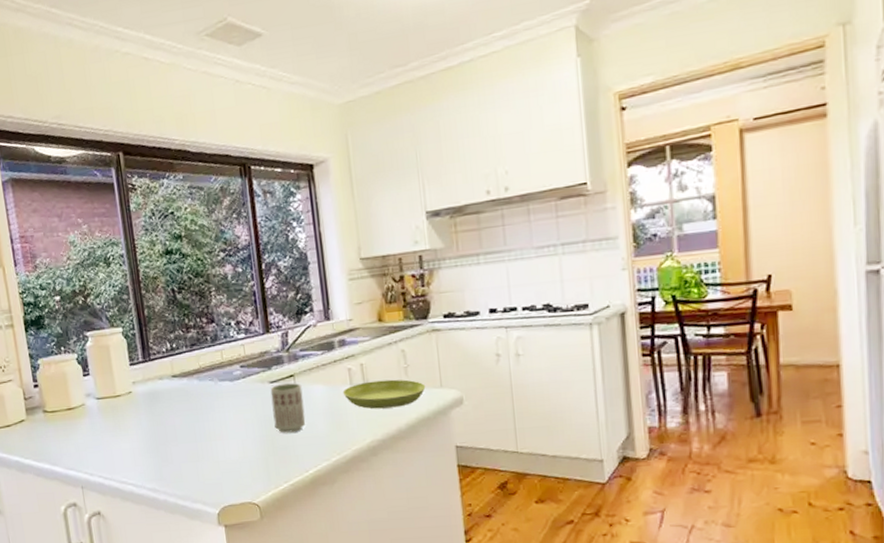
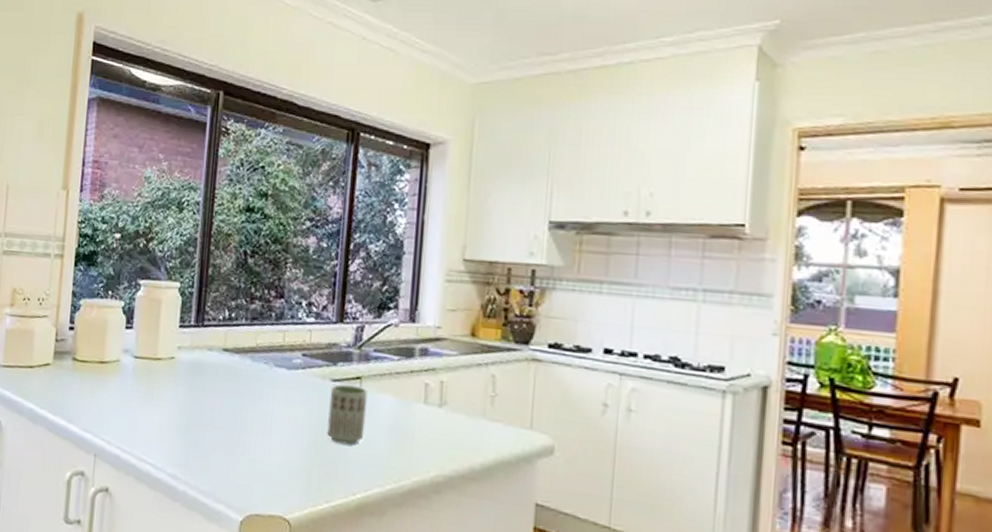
saucer: present [342,379,426,409] -> none [413,403,513,442]

